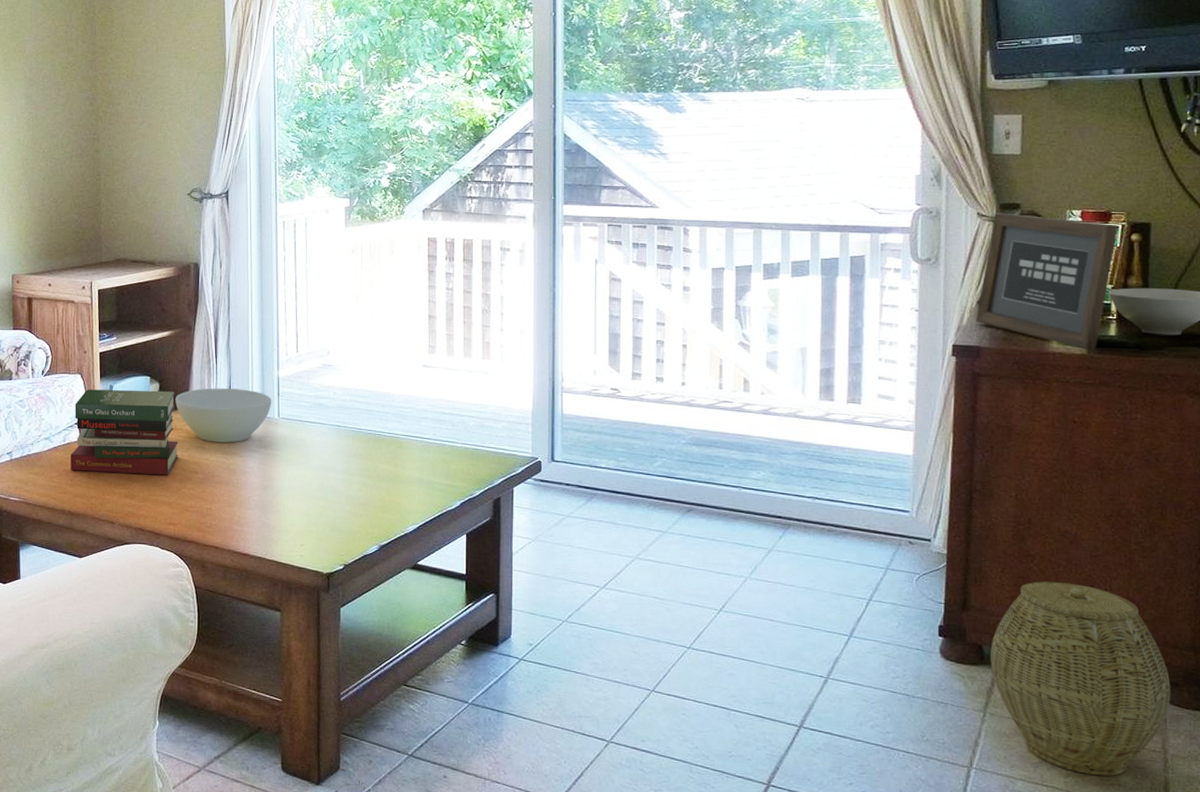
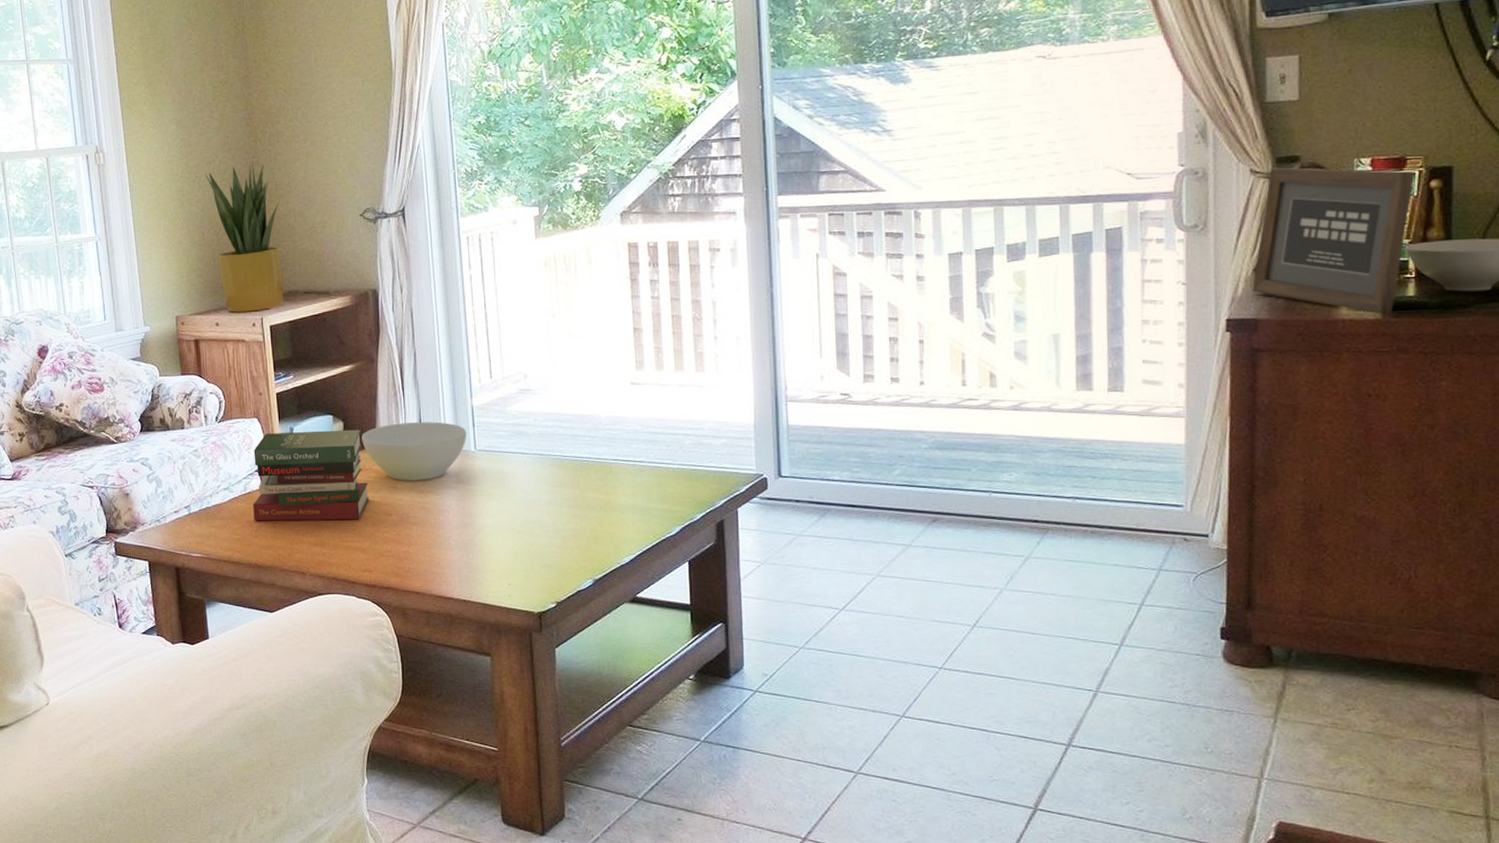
planter: none [49,138,115,276] -> present [205,162,284,313]
woven basket: present [990,581,1171,777] -> none [1280,572,1488,779]

